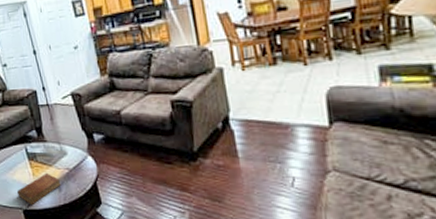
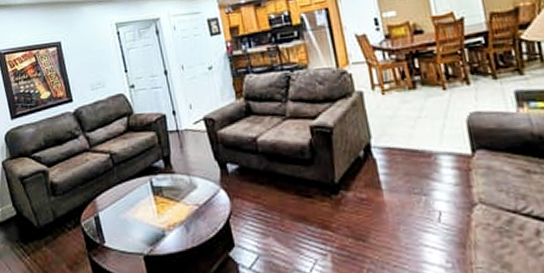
bible: present [16,172,61,206] -> none [137,209,190,250]

